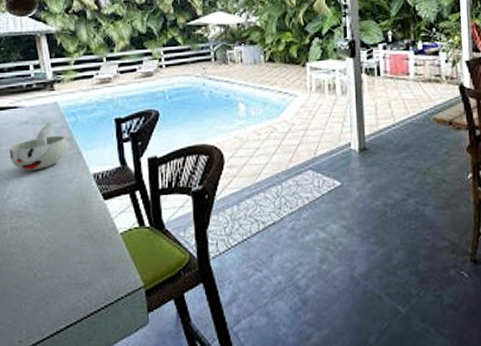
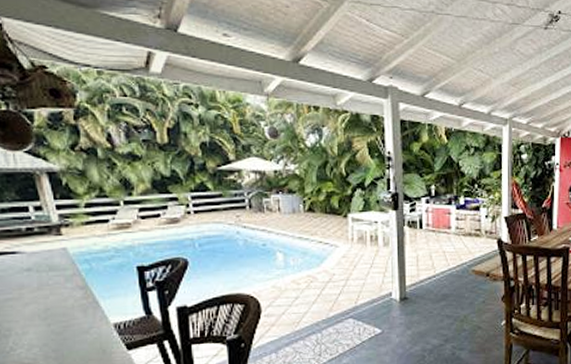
cup: present [9,122,66,171] -> none [9,270,80,321]

